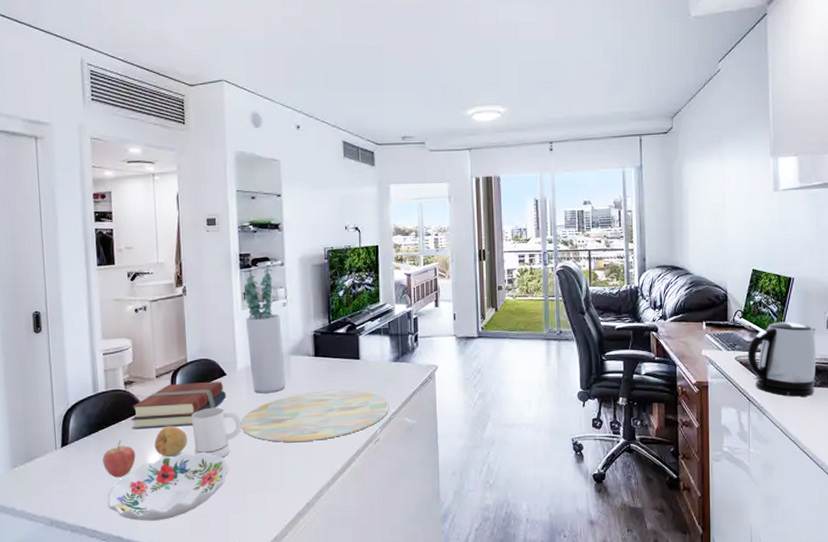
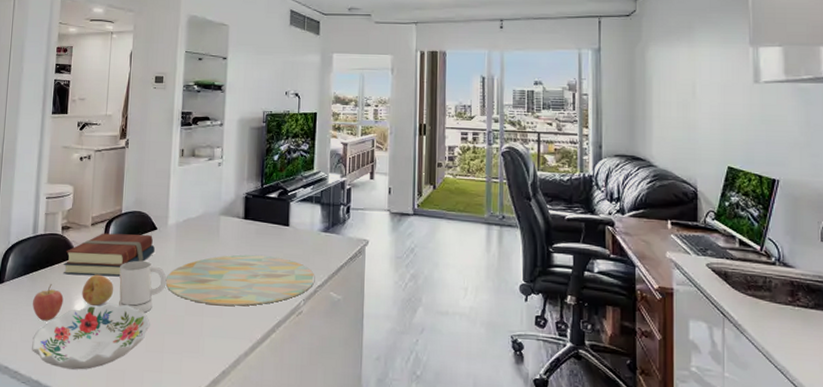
vase: present [243,265,286,394] -> none [180,124,215,252]
kettle: present [747,321,816,397] -> none [721,228,808,319]

